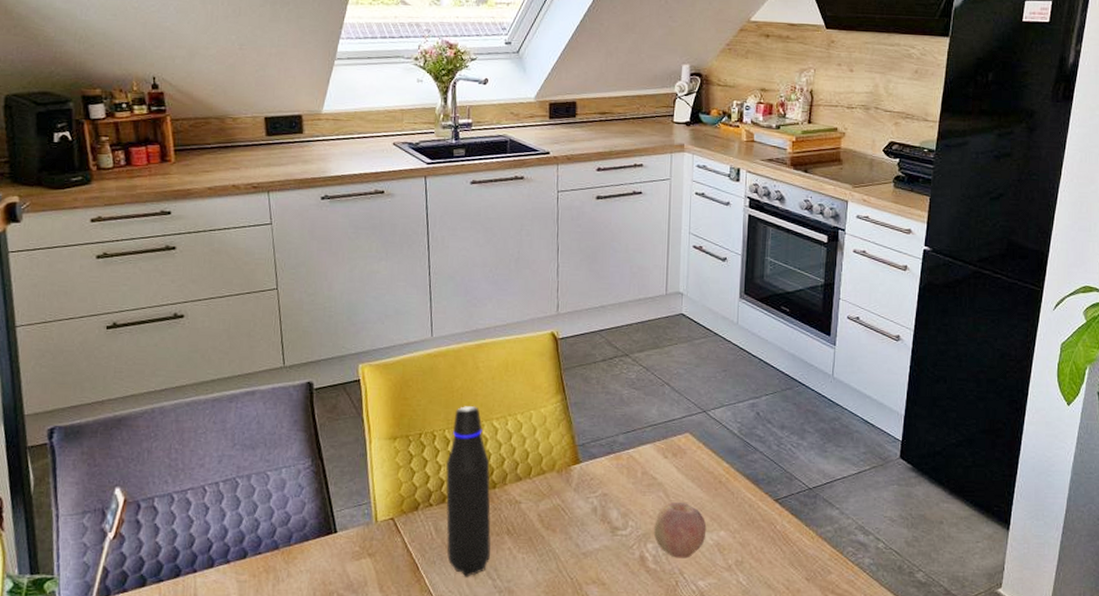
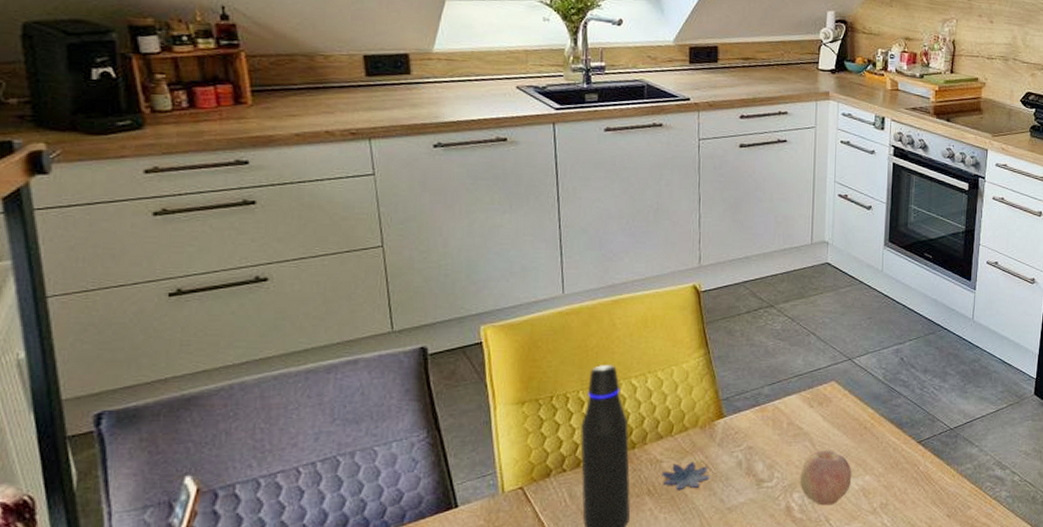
flower: none [520,504,566,533] -> present [661,461,710,491]

